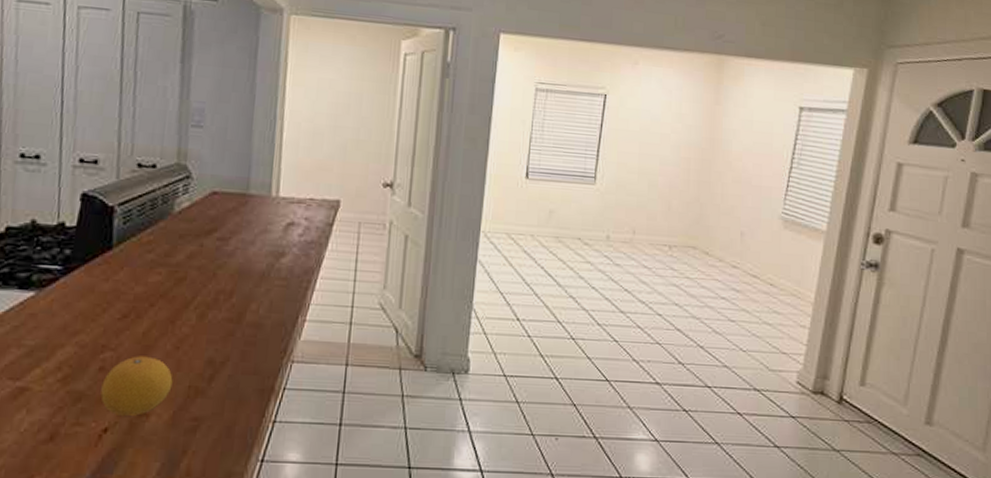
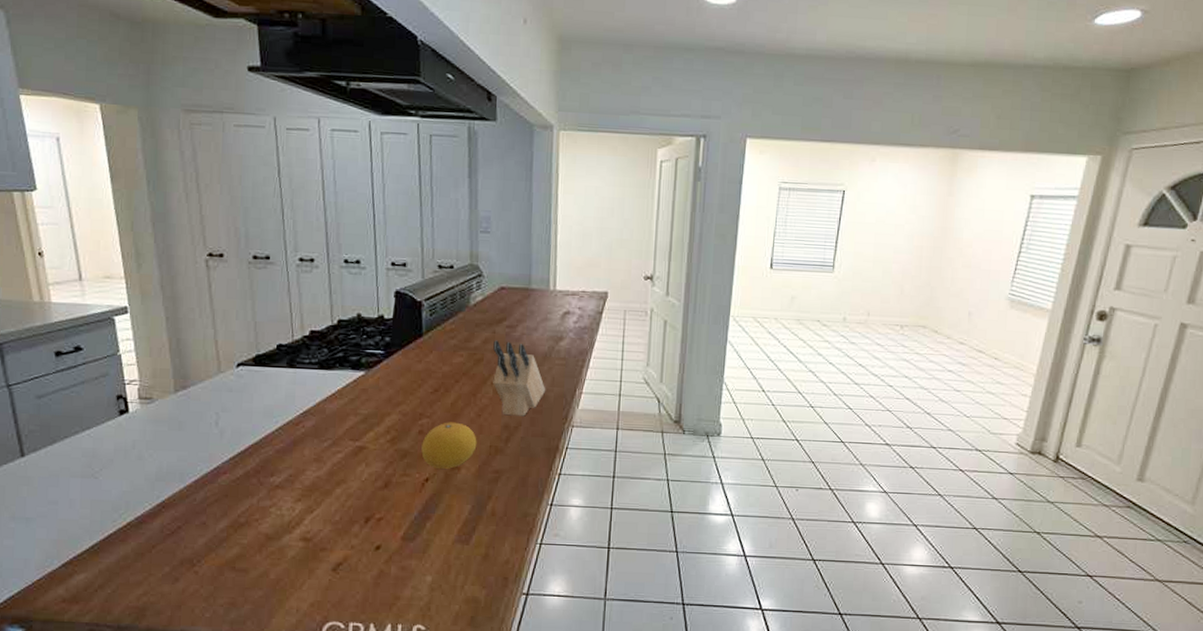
knife block: none [197,255,261,349] -> present [493,340,545,416]

